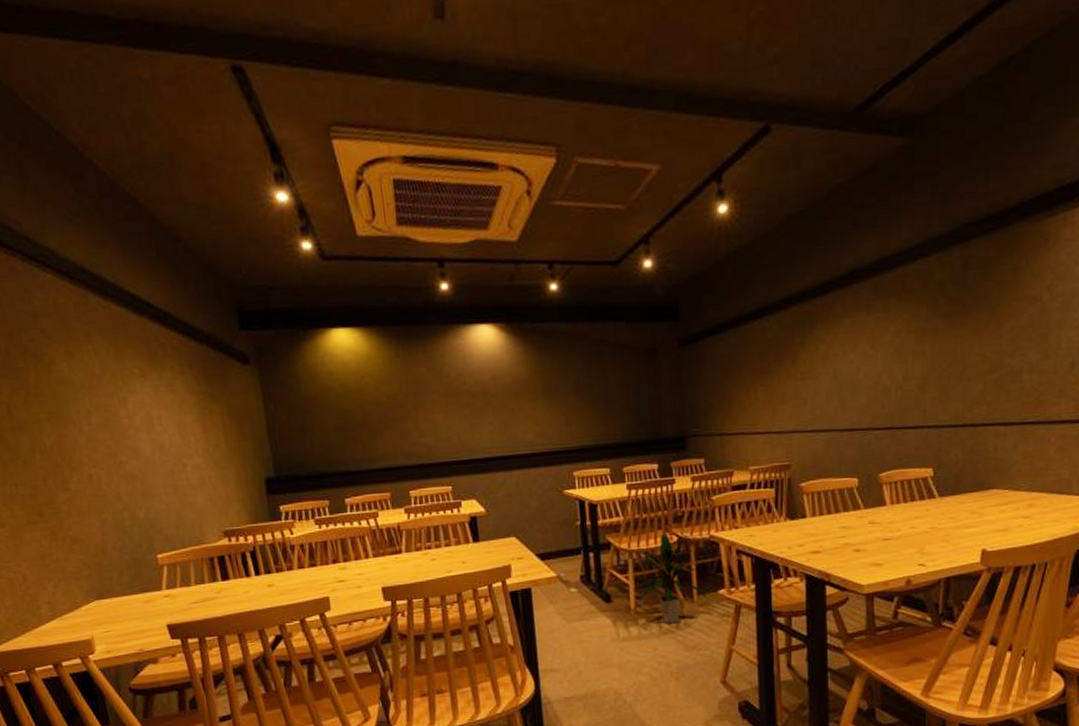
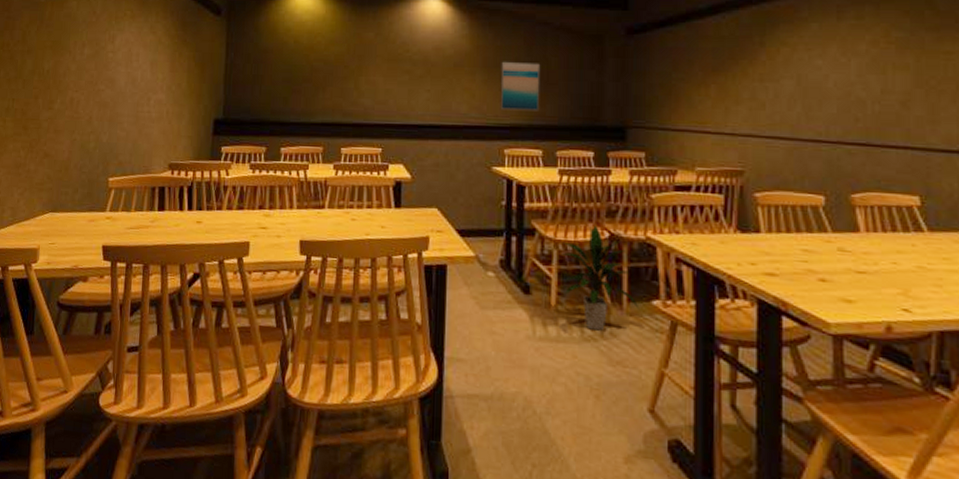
wall art: none [561,383,604,434] -> present [500,61,541,111]

